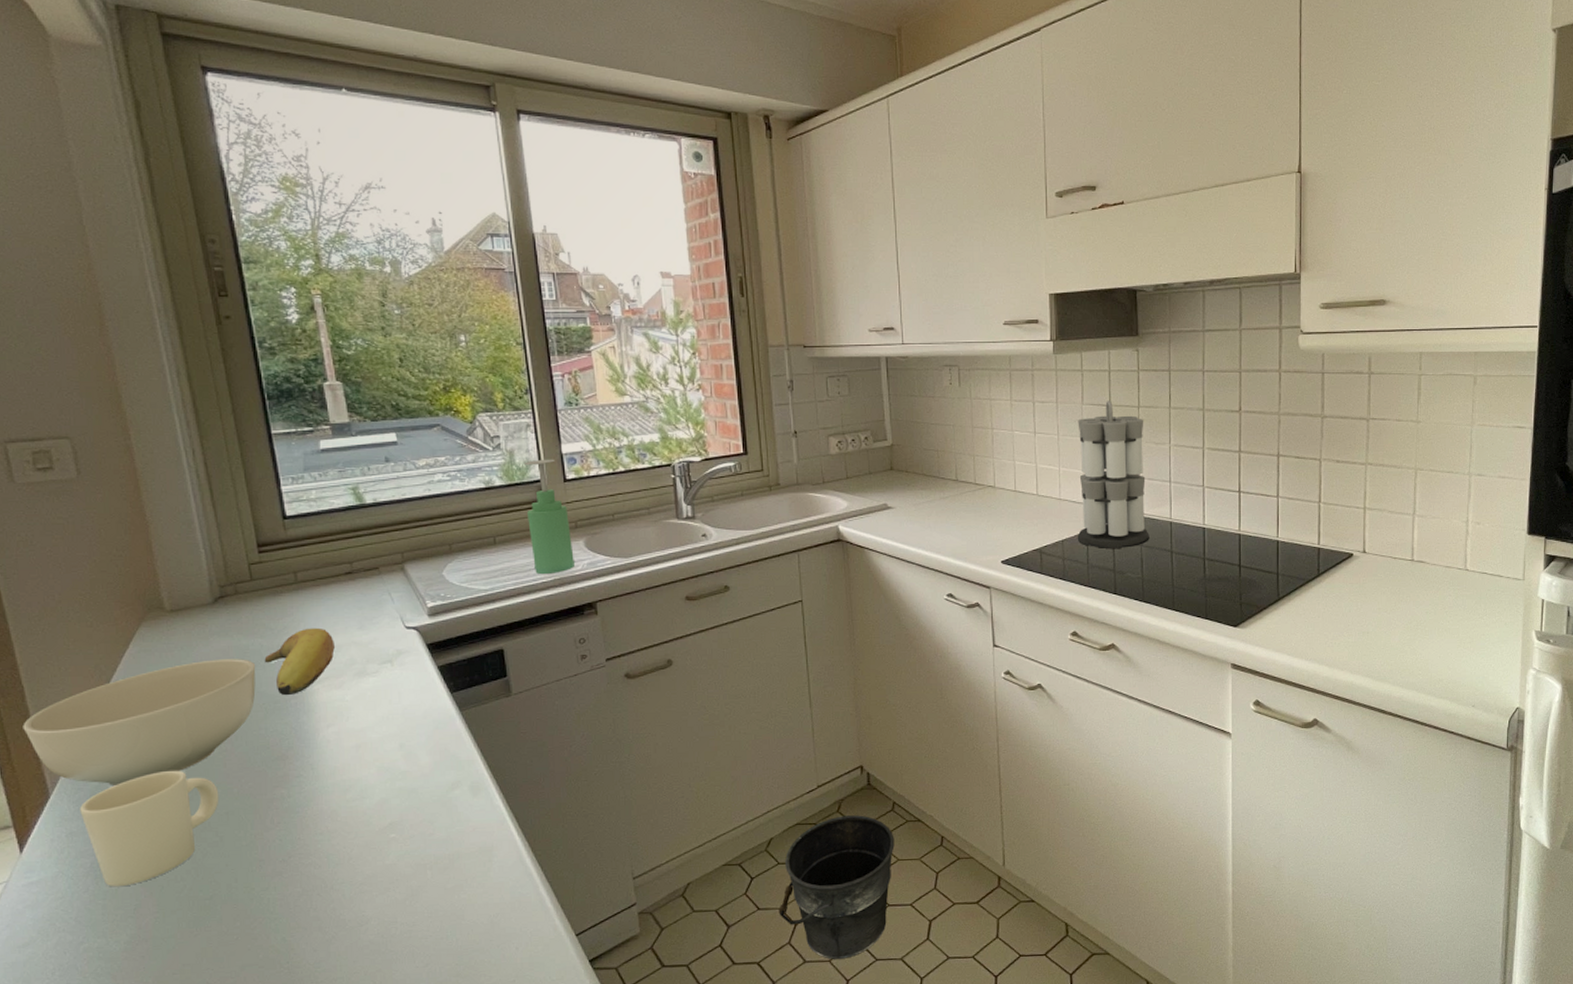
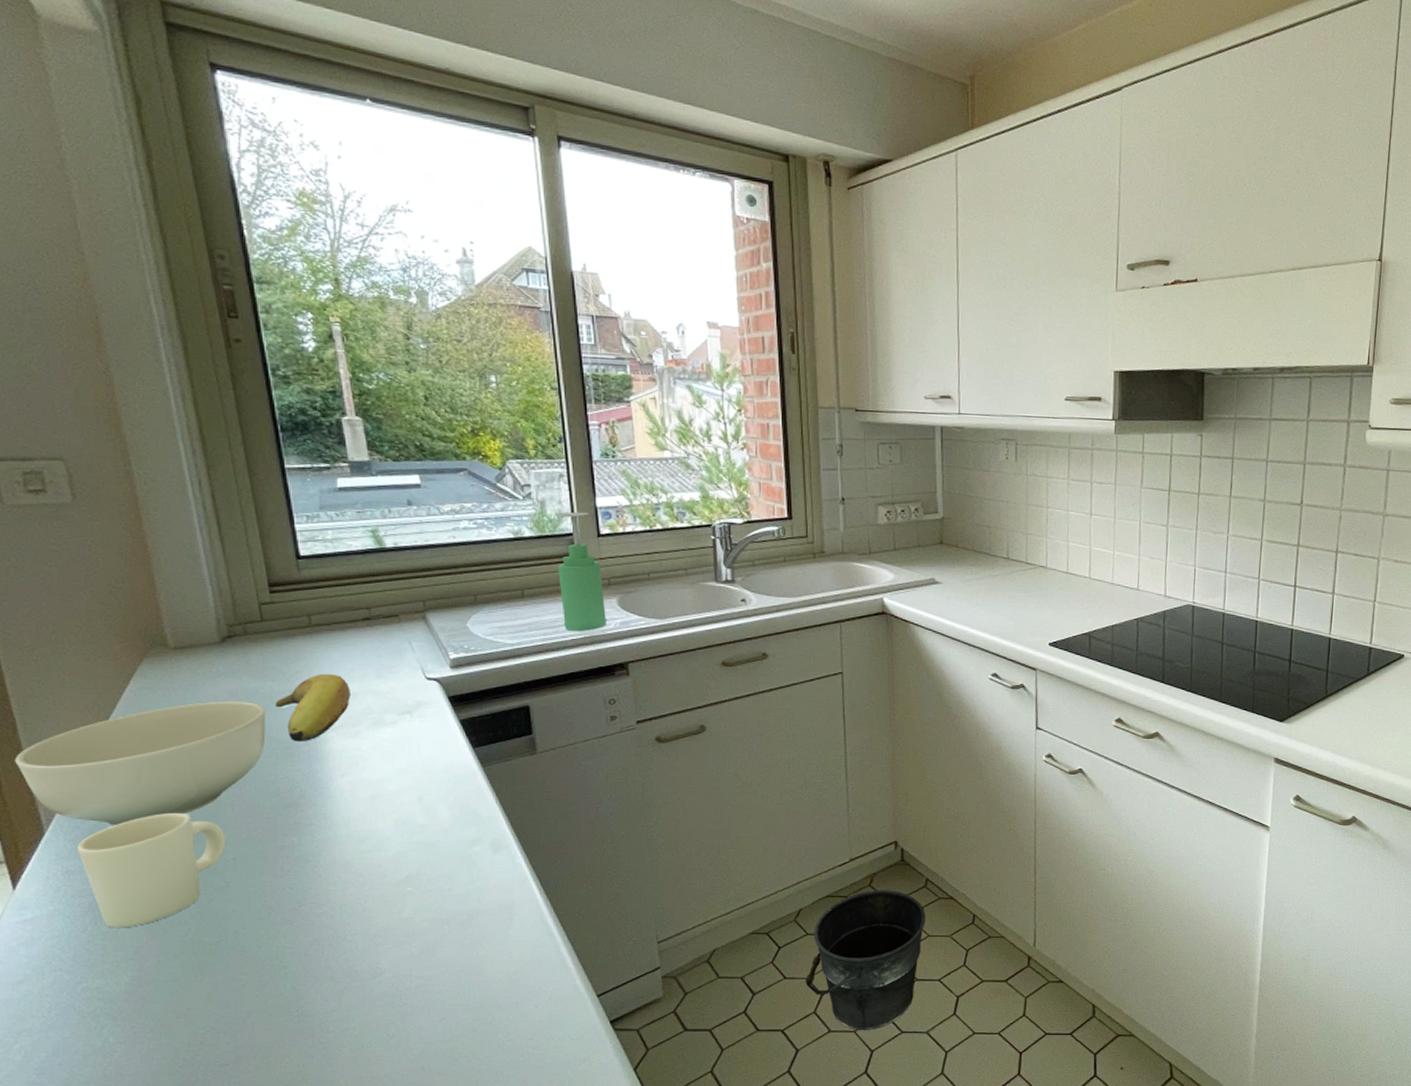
spice rack: present [1077,400,1149,548] -> none [1127,485,1204,637]

